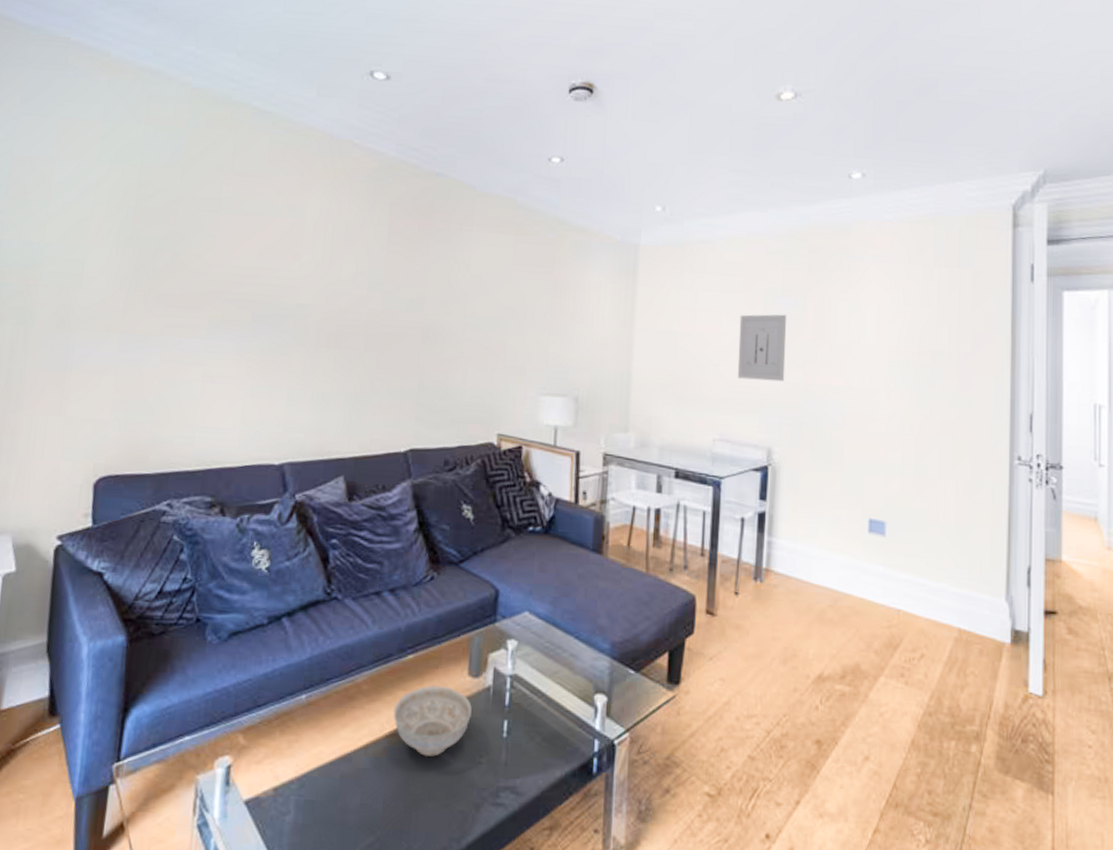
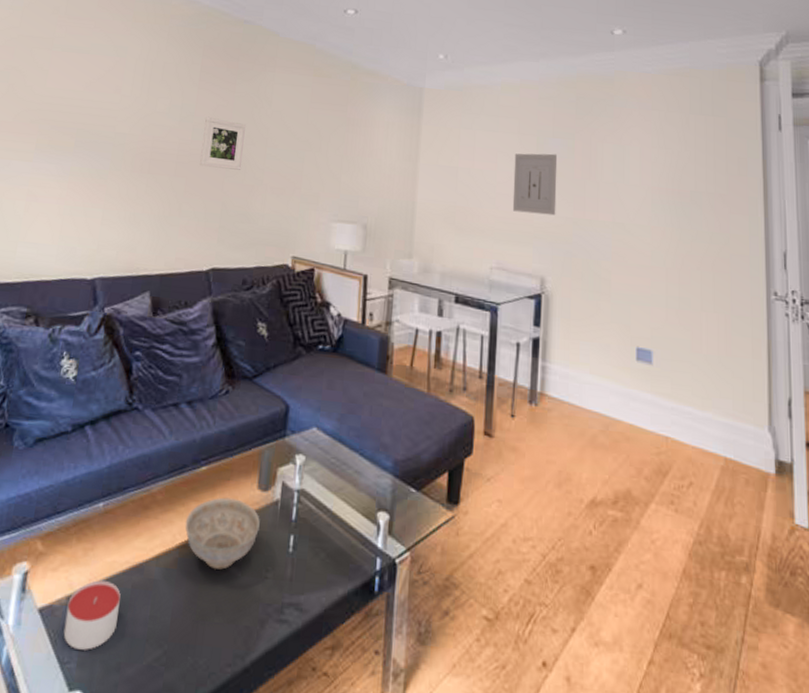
candle: none [272,771,329,839] -> present [63,580,121,650]
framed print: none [392,283,441,342] -> present [200,116,246,170]

